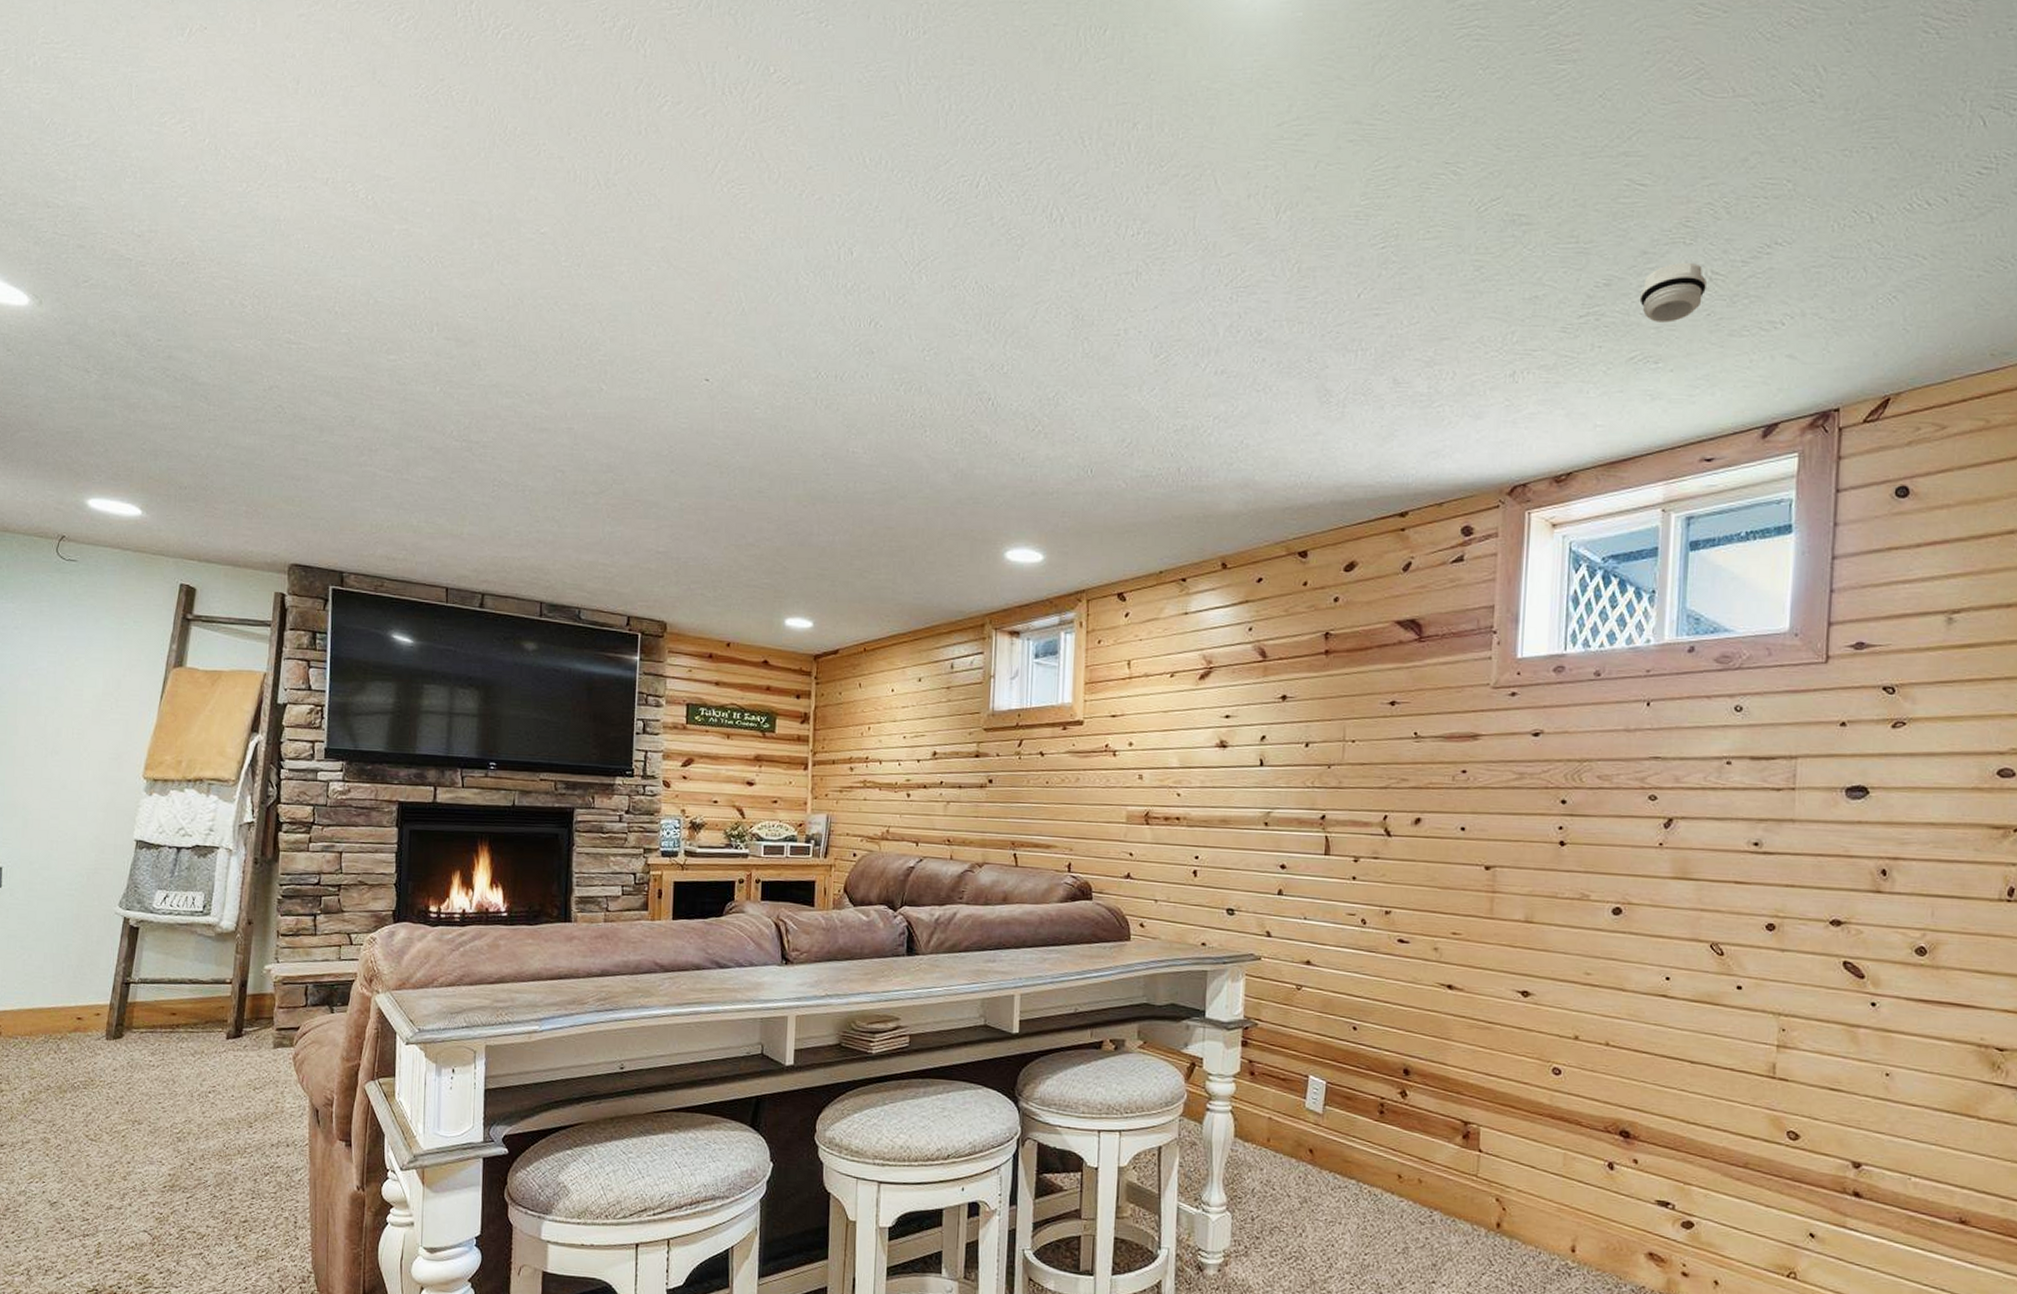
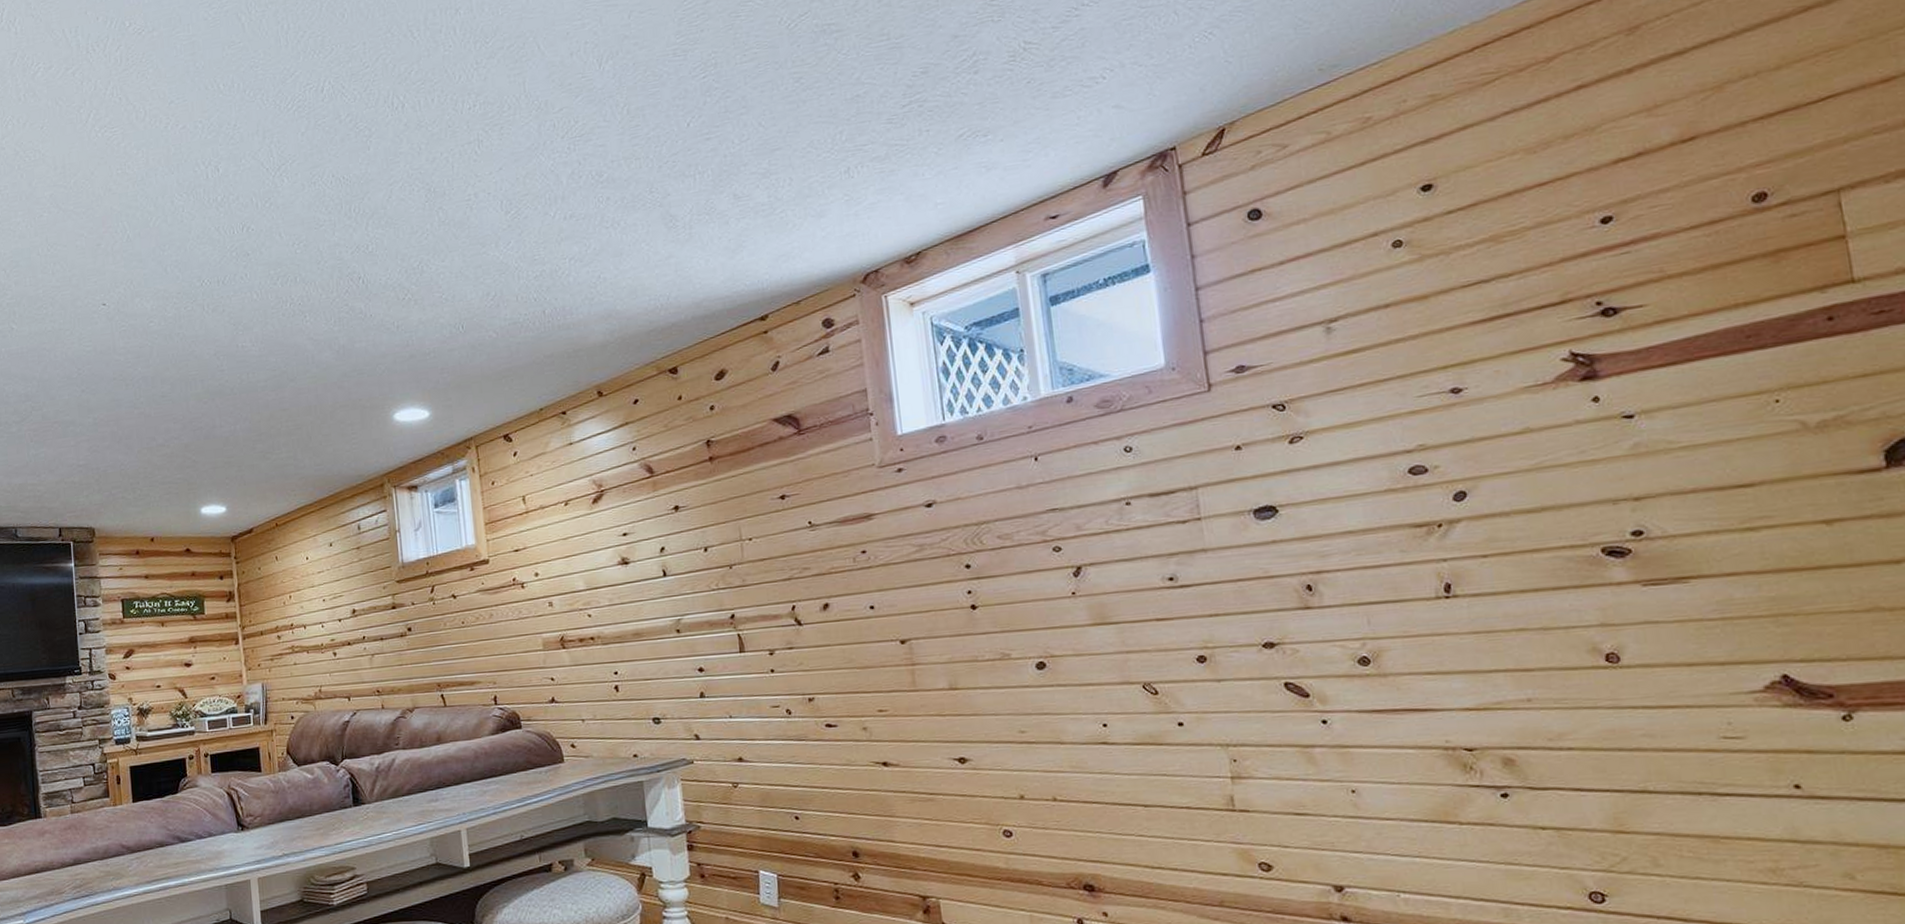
smoke detector: present [1639,262,1706,323] -> none [957,37,1022,99]

